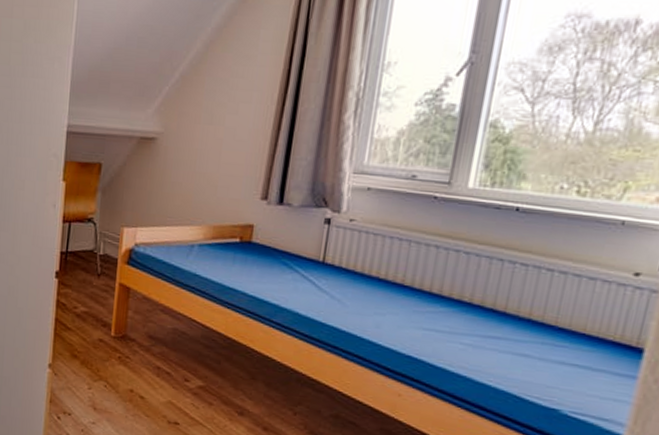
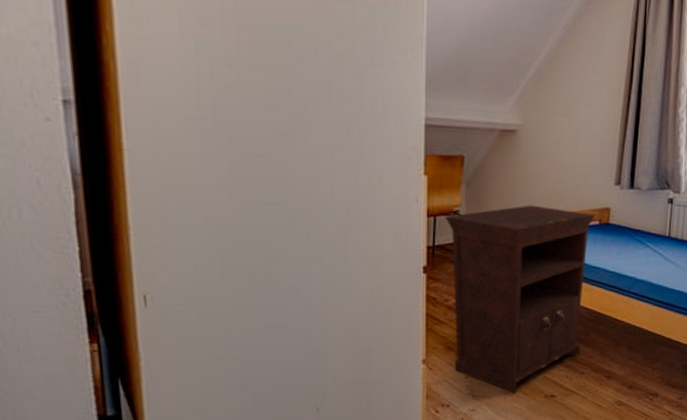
nightstand: none [78,216,236,413] -> present [445,205,596,393]

